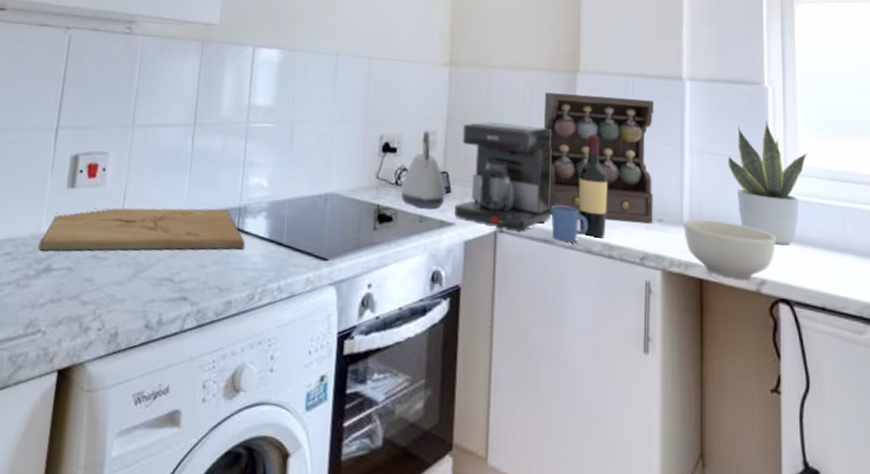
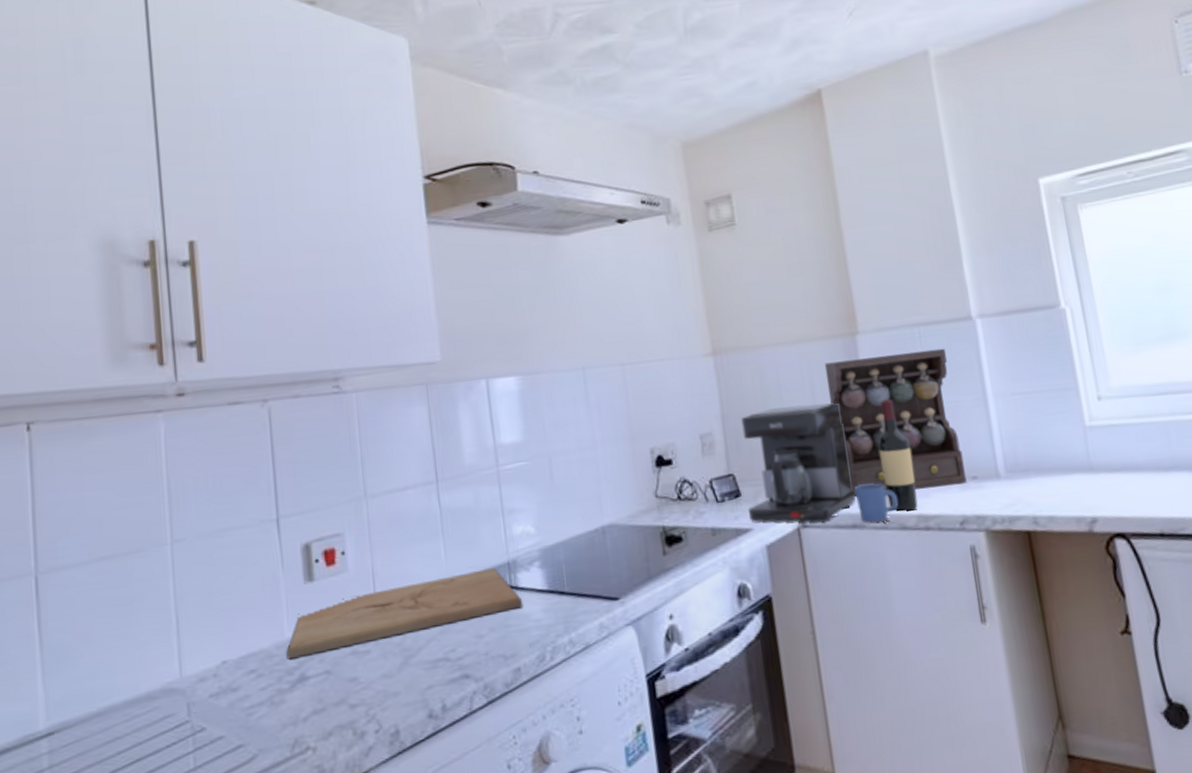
kettle: present [400,131,446,210] -> none [684,433,737,520]
bowl: present [683,219,777,280] -> none [998,464,1102,523]
potted plant: present [728,120,808,246] -> none [1035,345,1121,478]

